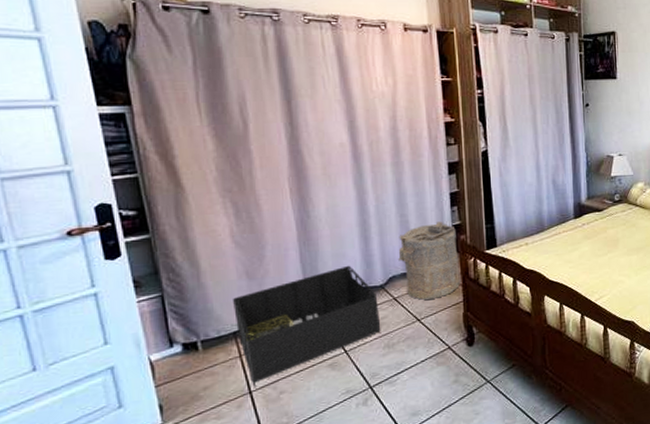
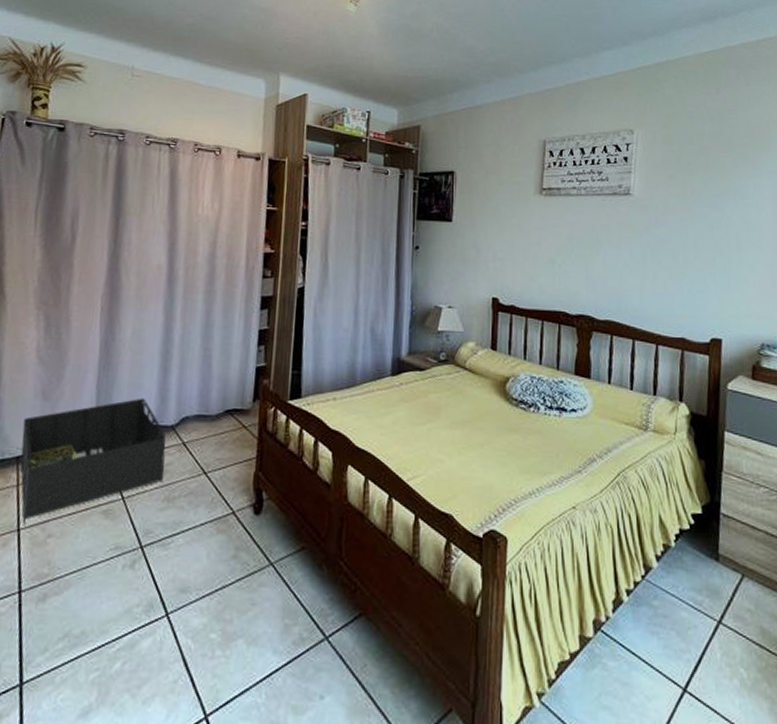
laundry hamper: present [398,221,460,300] -> none [195,361,260,450]

